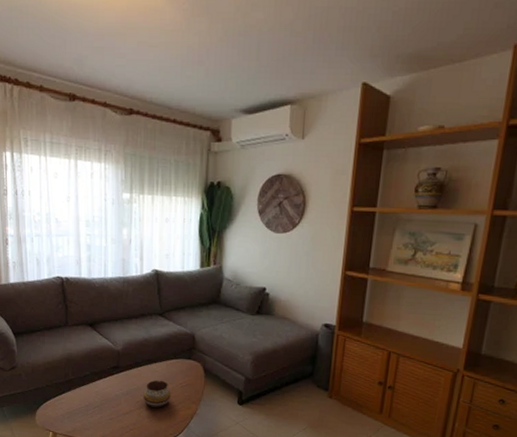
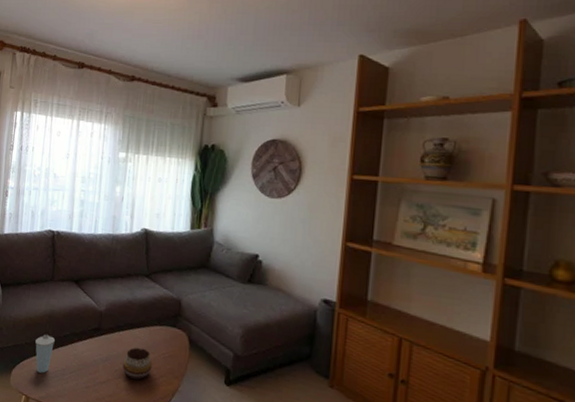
cup: none [56,376,75,411] -> present [35,334,55,374]

